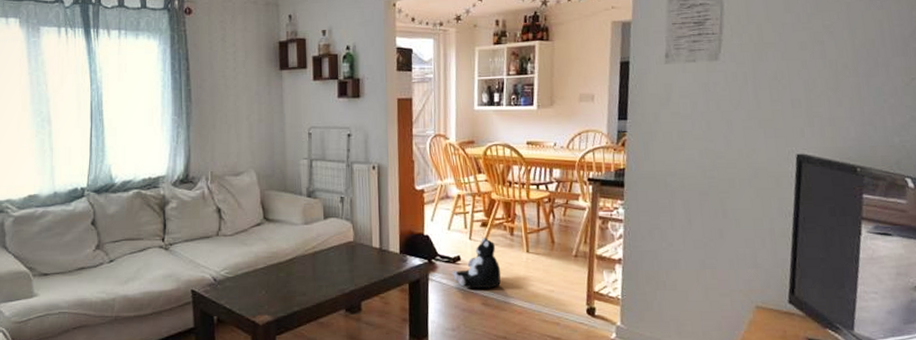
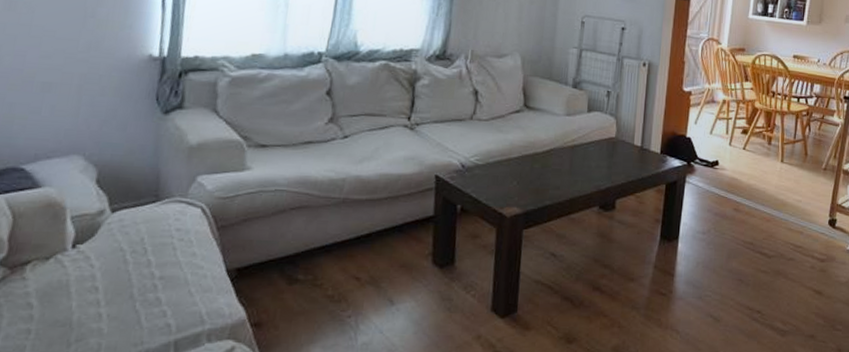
plush toy: present [451,237,501,289] -> none [708,144,756,195]

